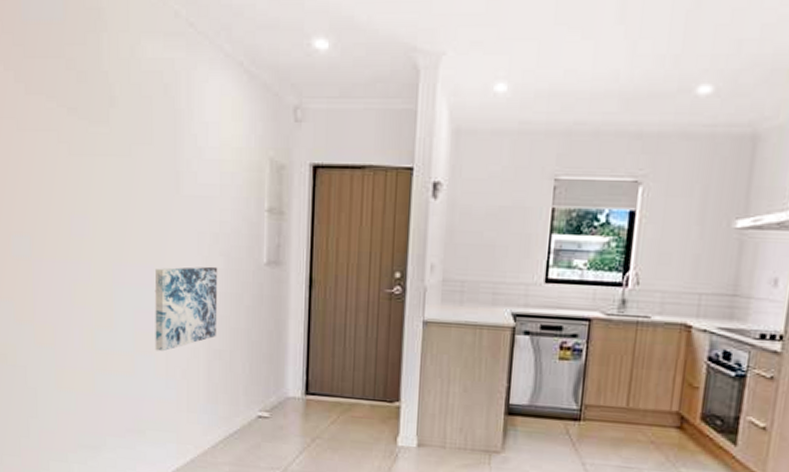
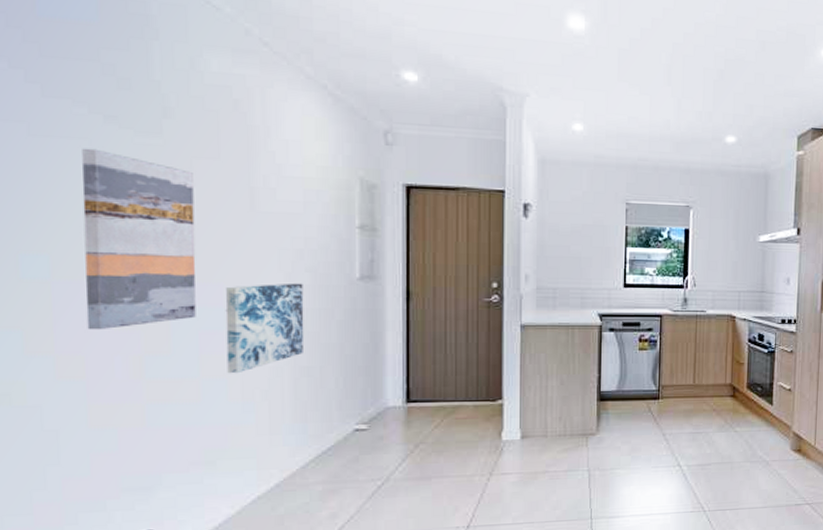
wall art: none [52,139,133,304] -> present [82,148,196,330]

